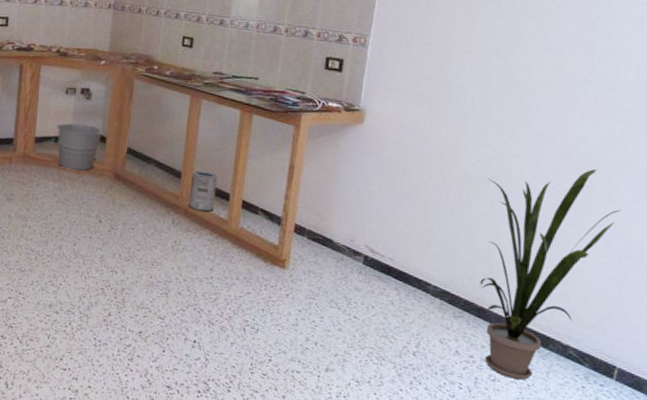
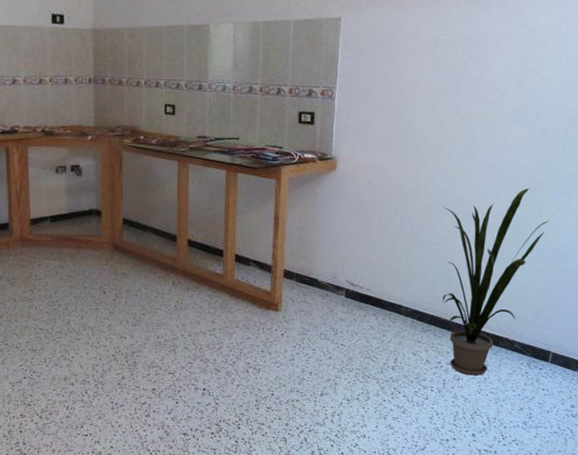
bucket: present [56,123,102,171] -> none [51,201,96,247]
paint can: present [189,170,218,212] -> none [187,231,211,270]

